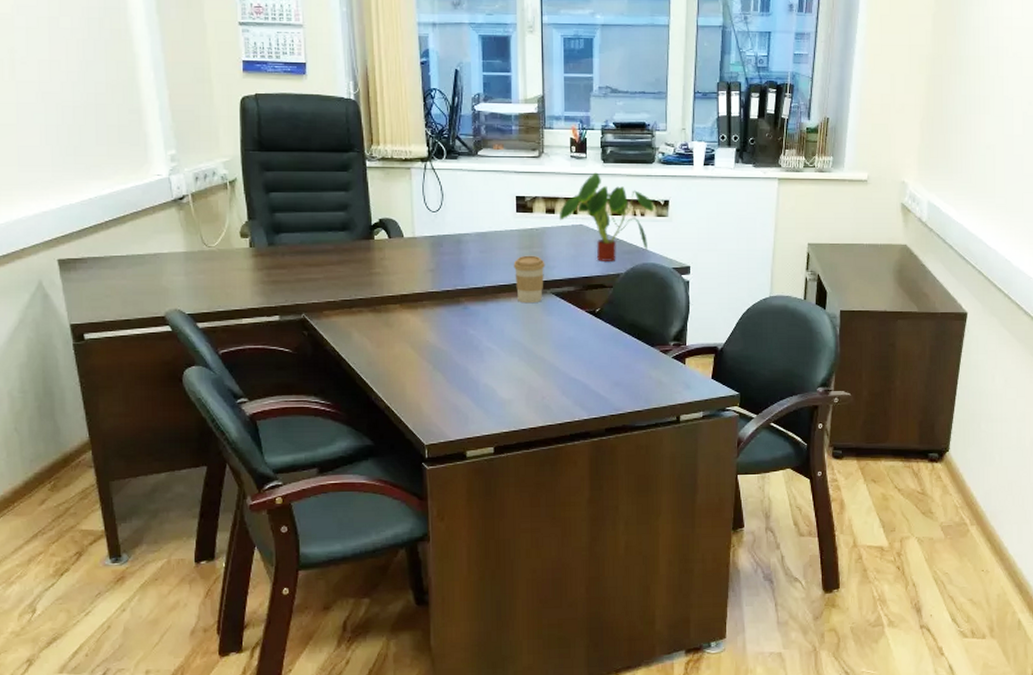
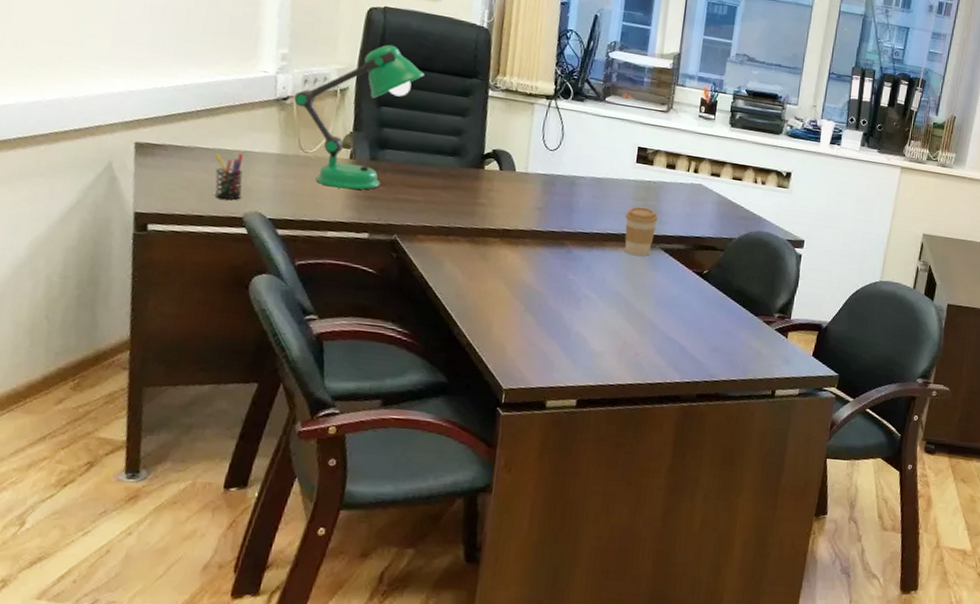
pen holder: none [129,255,160,302] -> present [214,152,243,200]
desk lamp: none [189,130,304,276] -> present [294,44,425,190]
plant: present [558,172,654,263] -> none [678,135,776,225]

